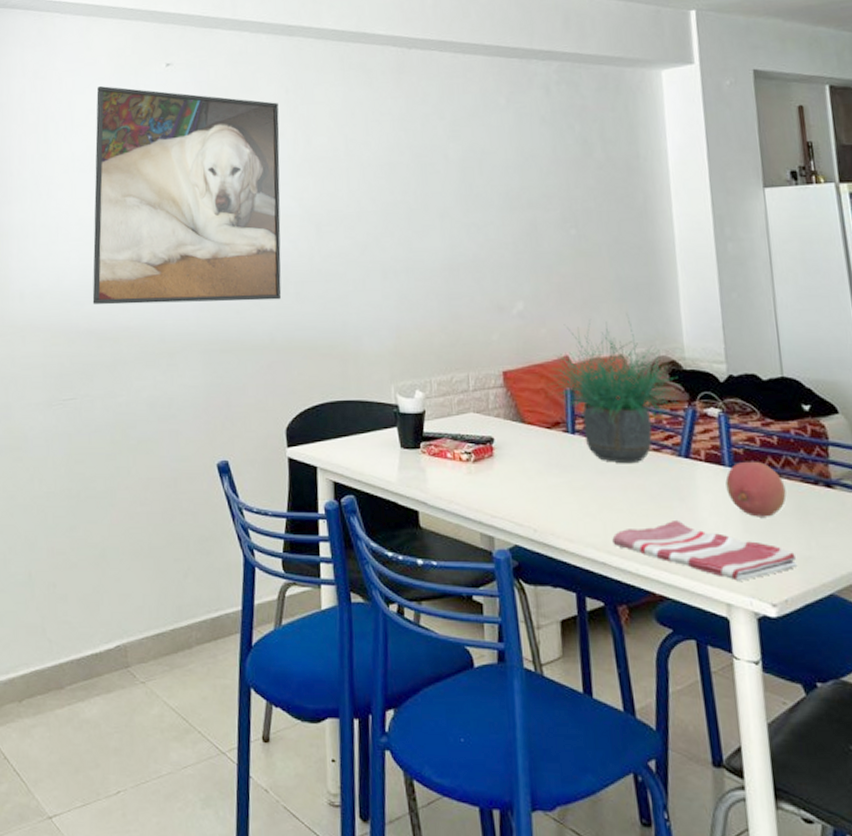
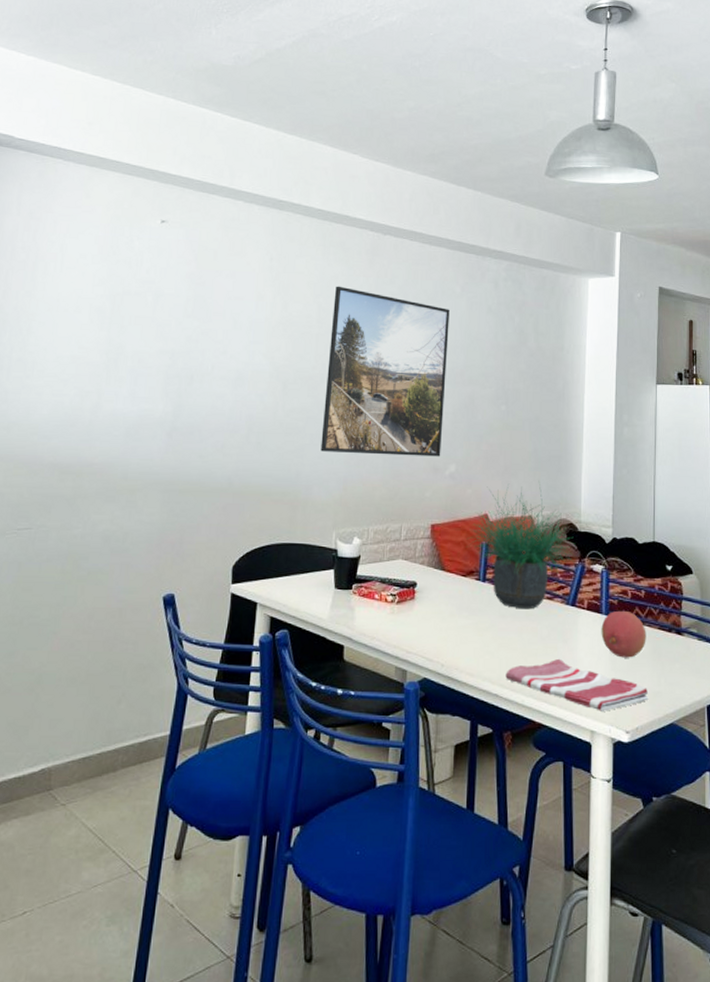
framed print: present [92,86,282,305] -> none [60,234,262,448]
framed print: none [361,112,505,298] -> present [320,286,450,457]

